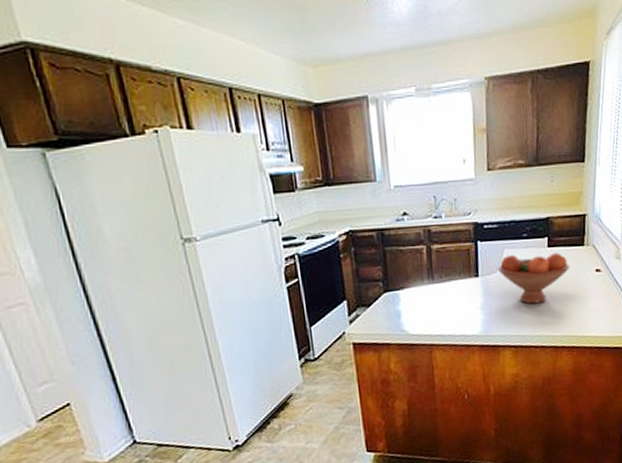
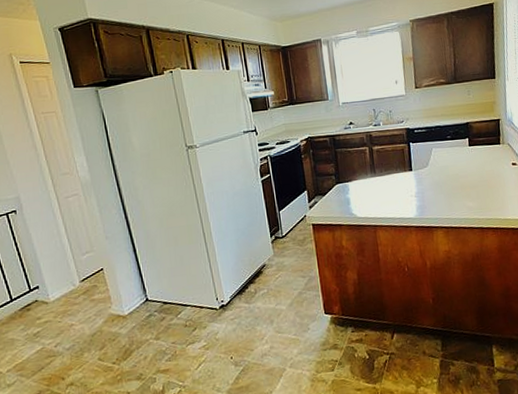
fruit bowl: present [497,252,570,304] -> none [428,150,490,193]

